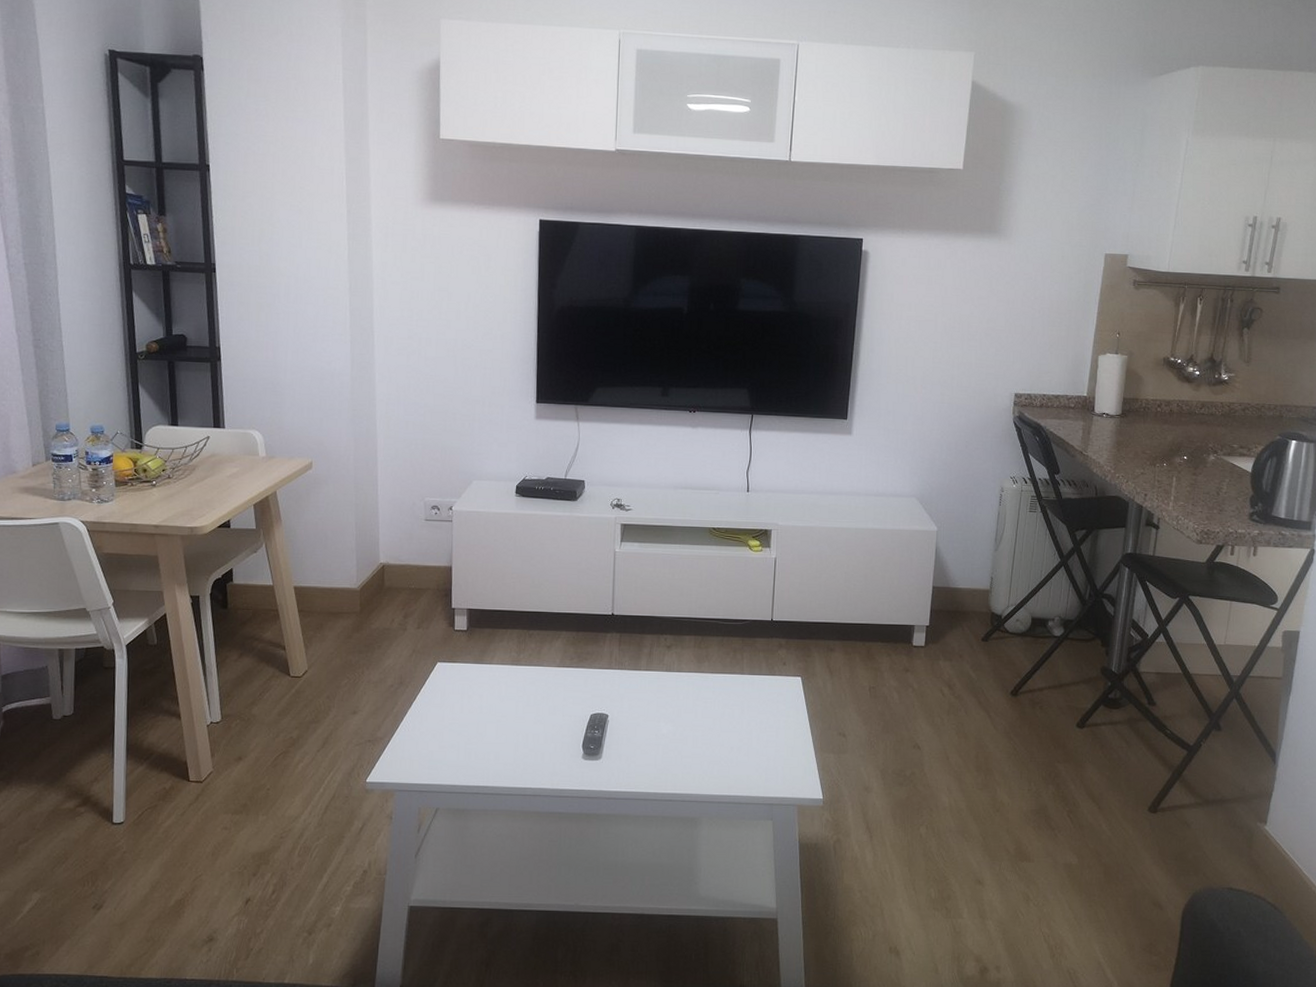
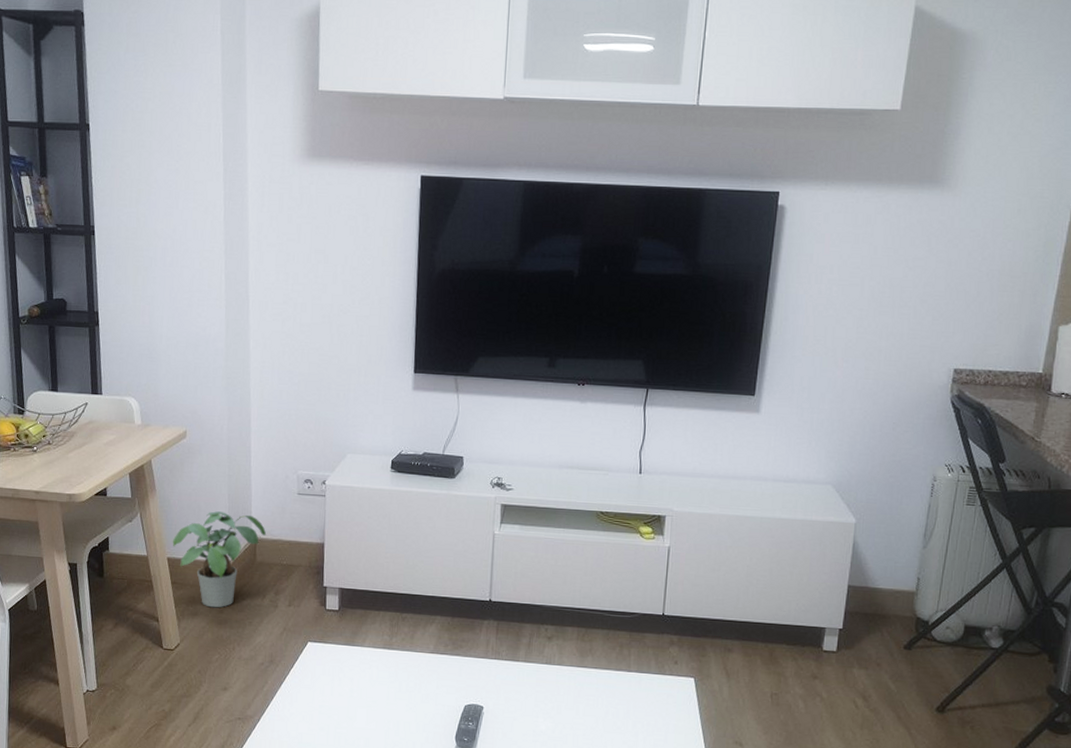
potted plant: none [298,539,395,634] -> present [172,511,267,608]

